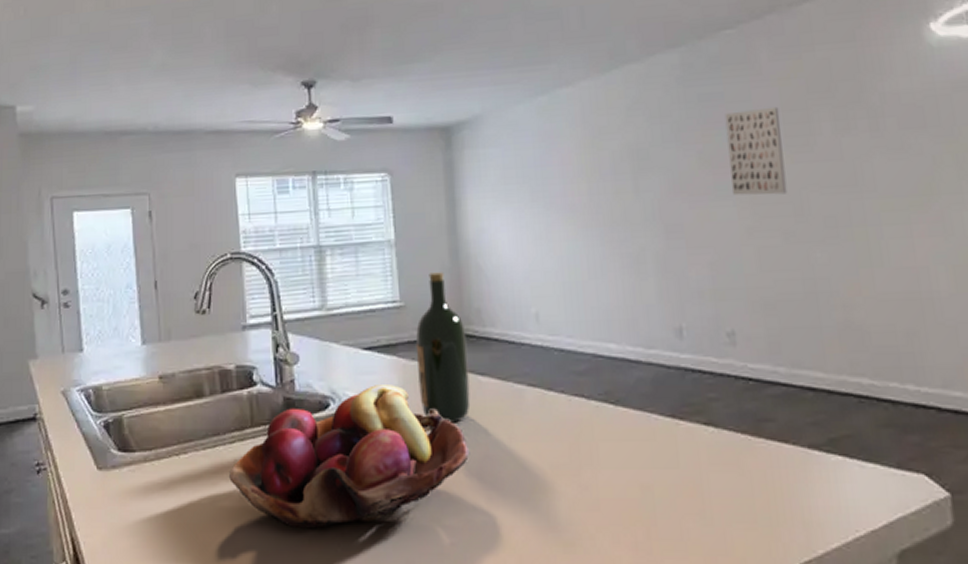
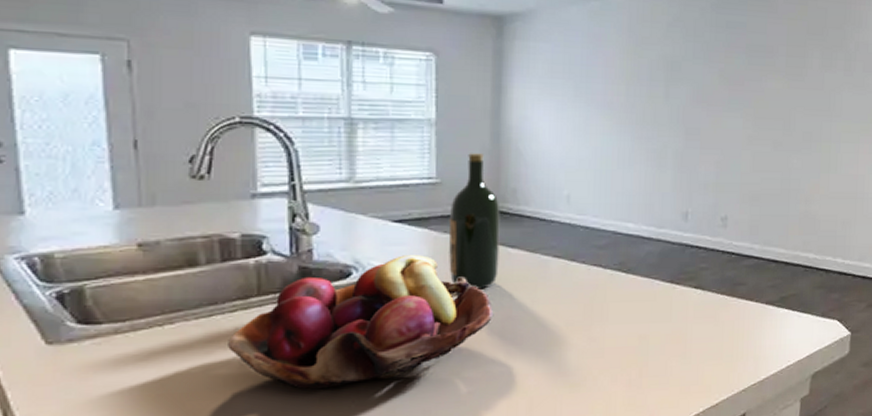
wall art: present [724,106,787,196] -> none [741,40,785,112]

